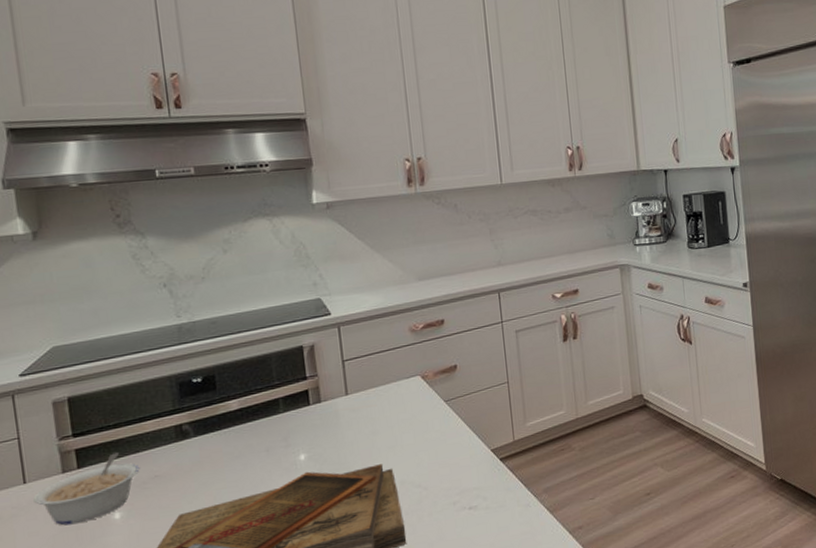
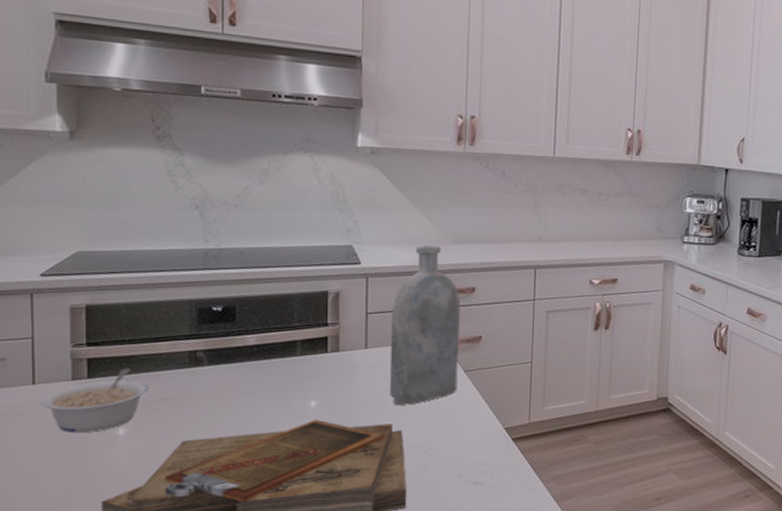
bottle: none [366,285,440,445] -> present [389,245,461,405]

